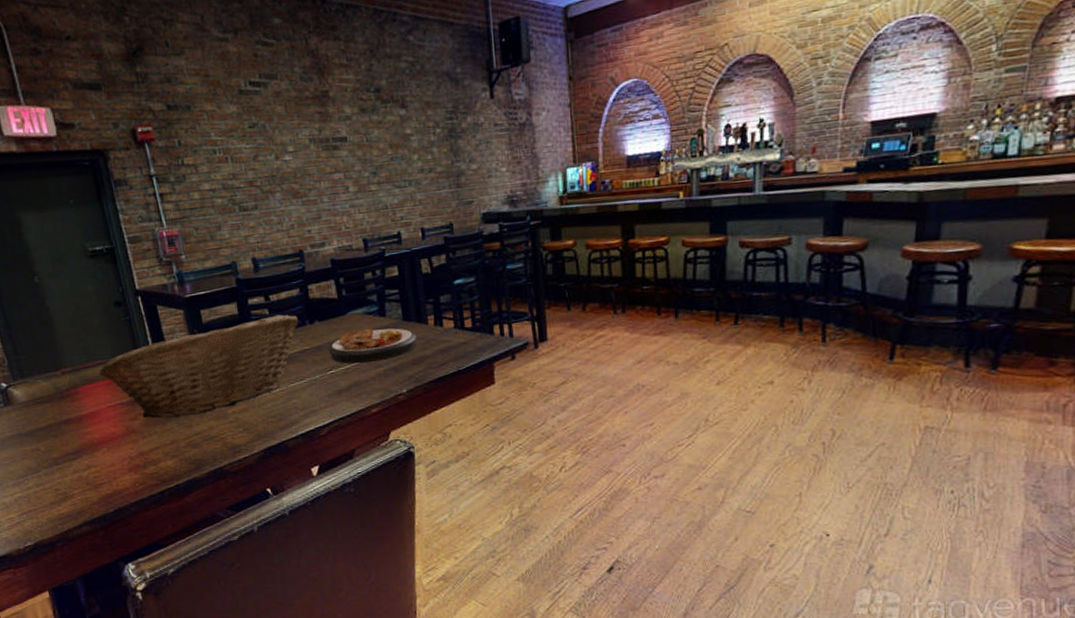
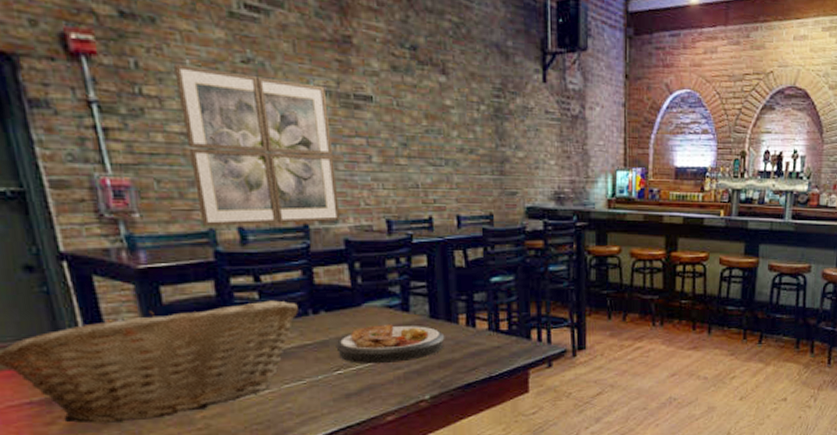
wall art: none [204,135,327,260] -> present [174,63,341,226]

